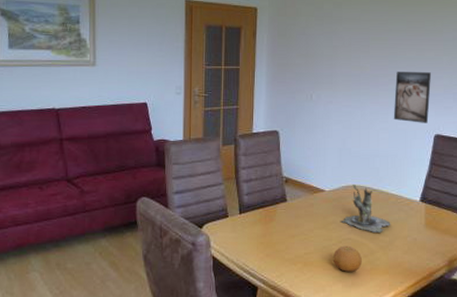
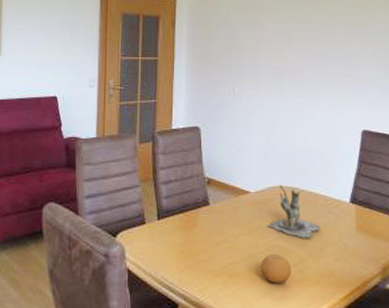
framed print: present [393,72,431,123] -> none [319,64,356,118]

